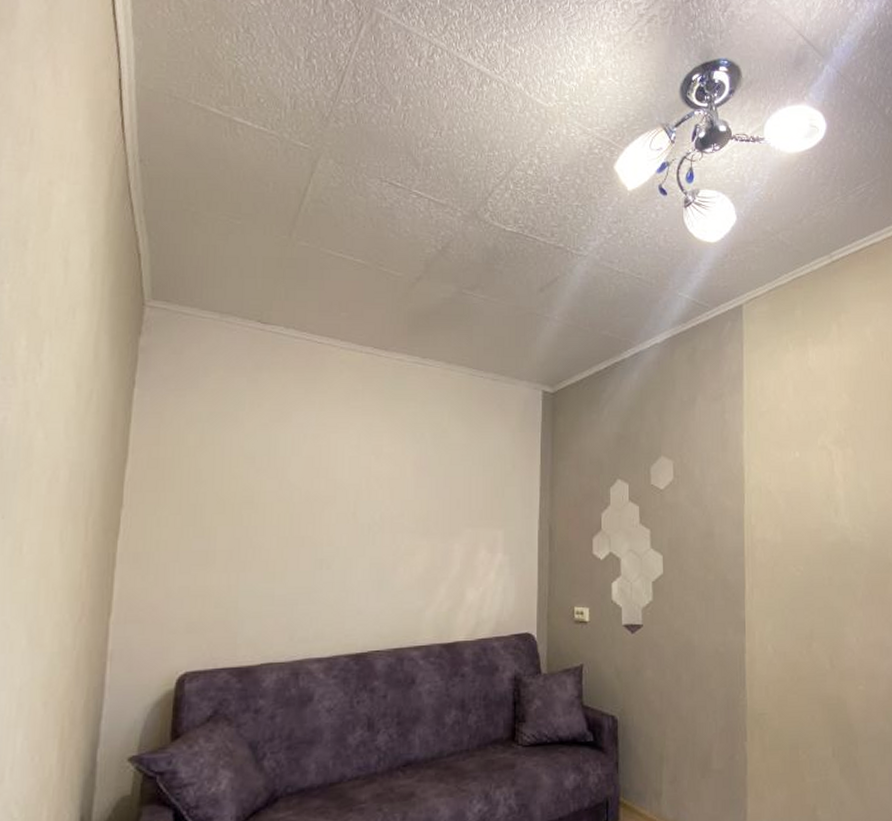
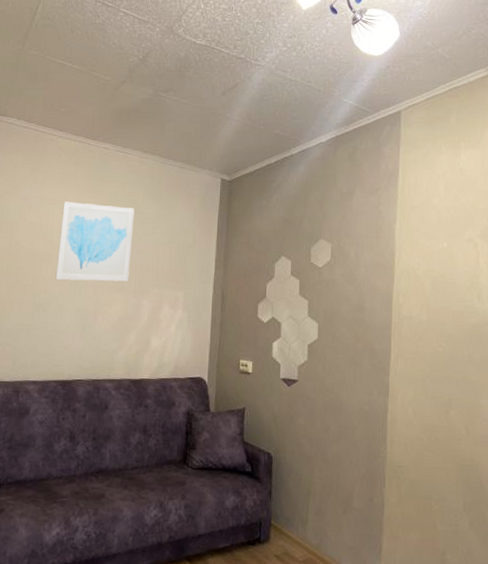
wall art: none [341,428,439,526] -> present [55,201,135,282]

